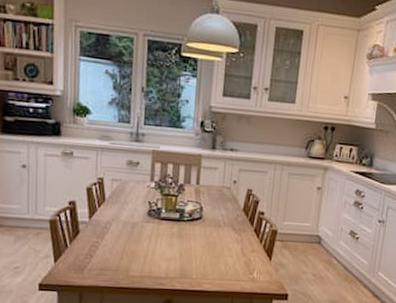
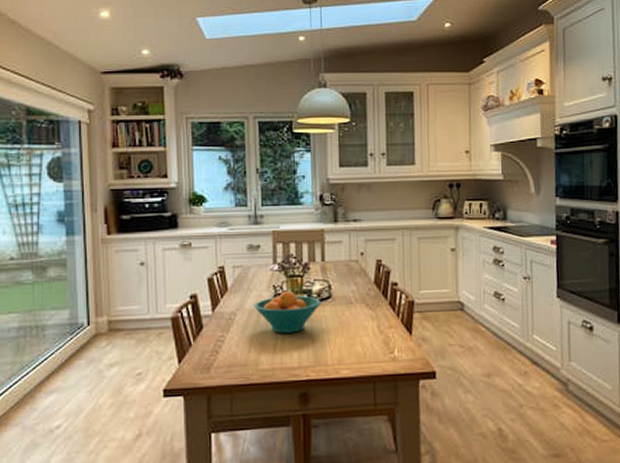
fruit bowl: none [129,207,192,247] -> present [254,290,321,334]

